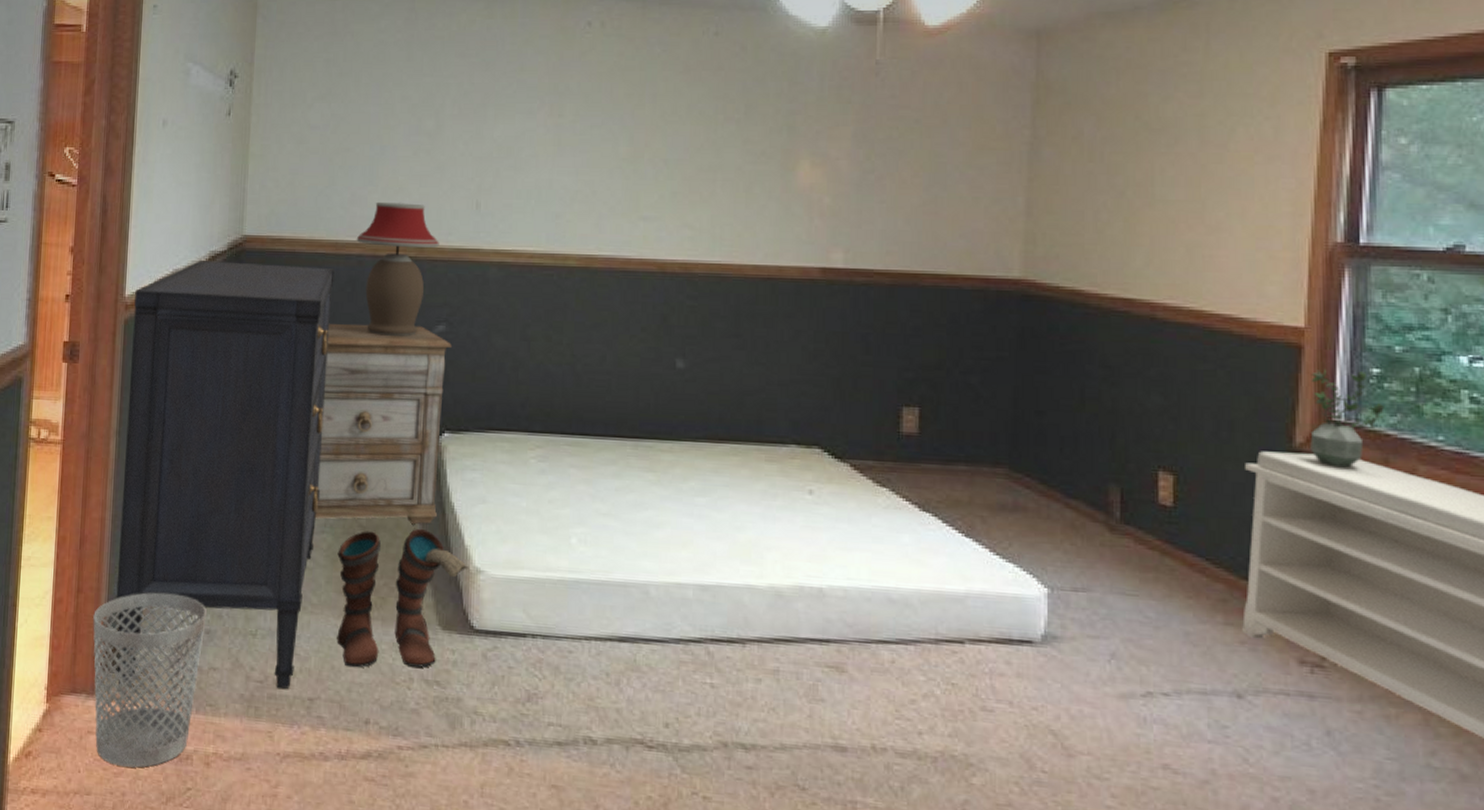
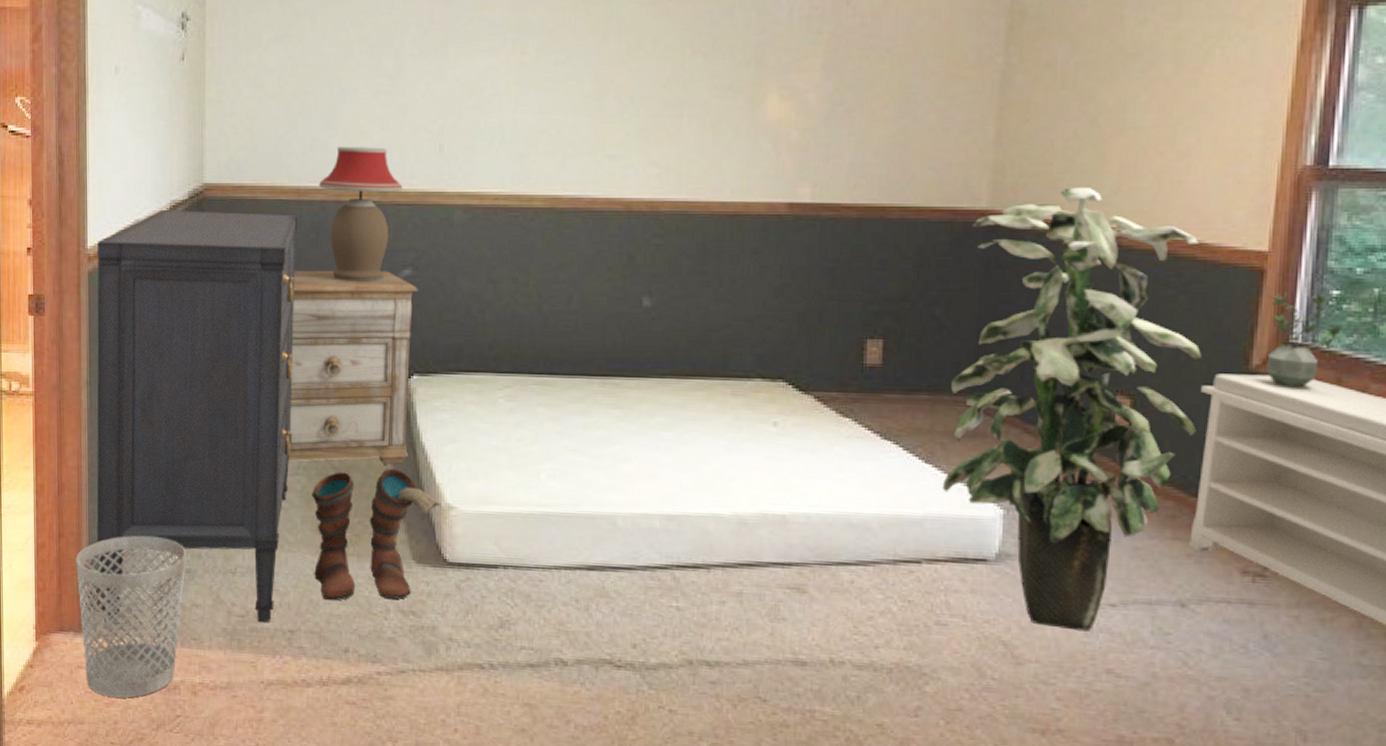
indoor plant: none [983,258,1245,722] -> present [942,186,1203,632]

